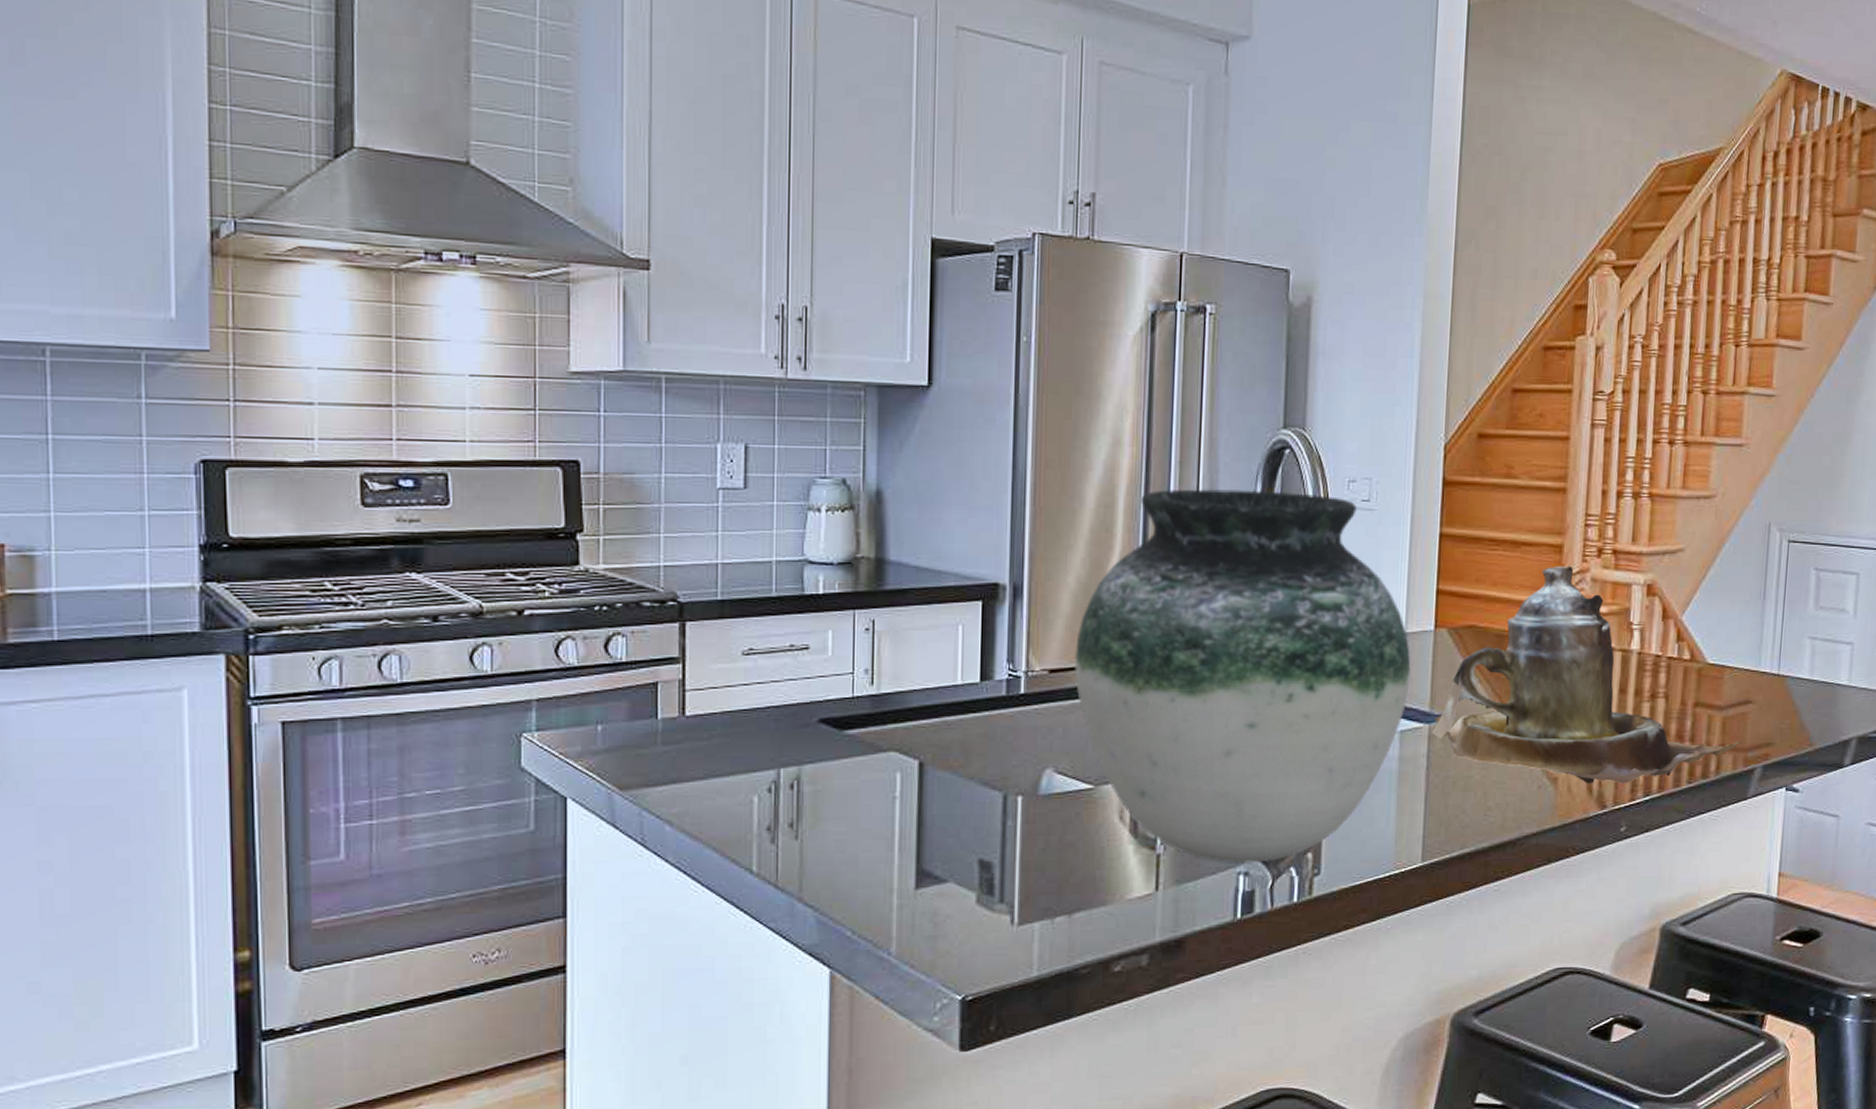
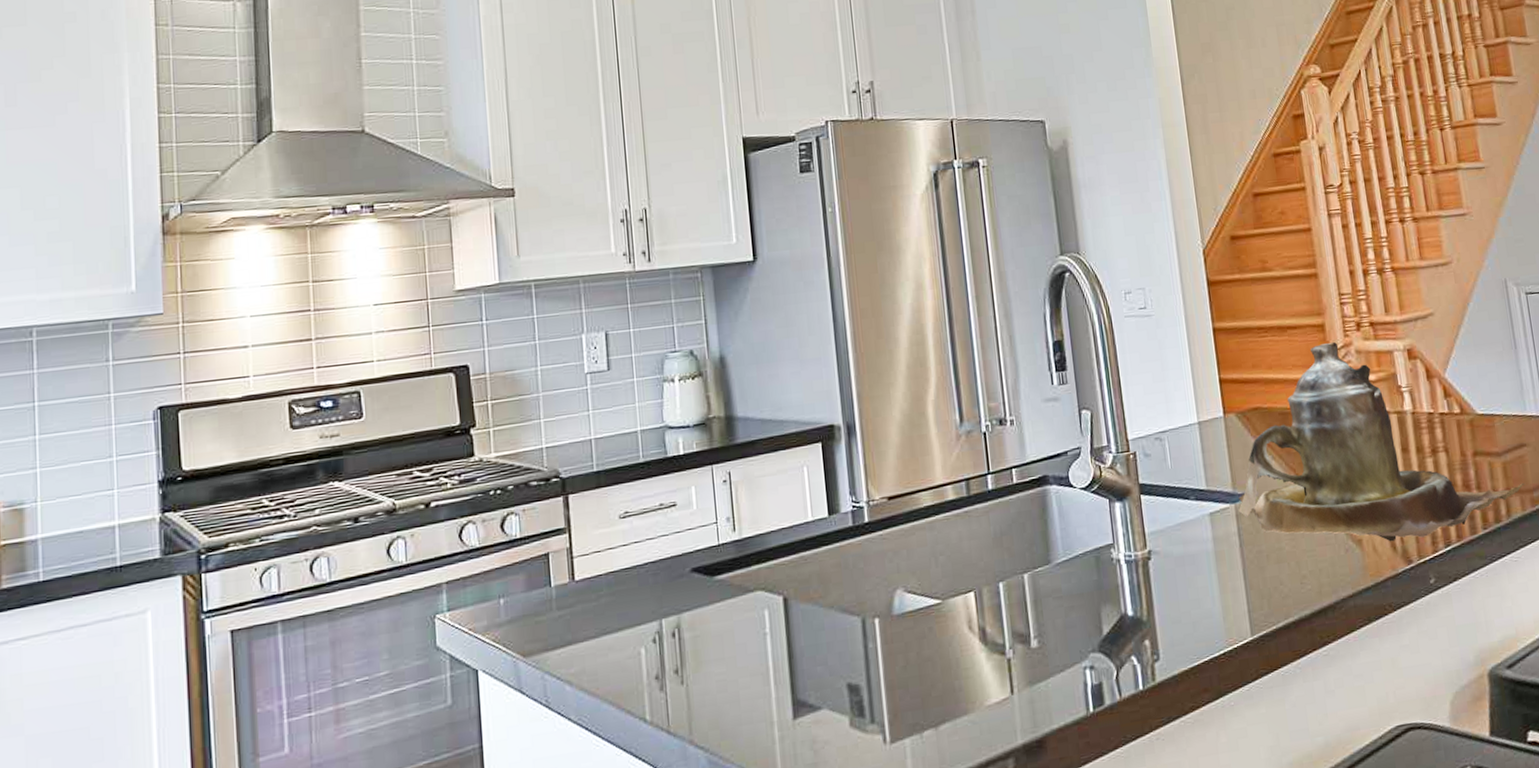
vase: present [1073,489,1411,863] -> none [907,309,1211,659]

